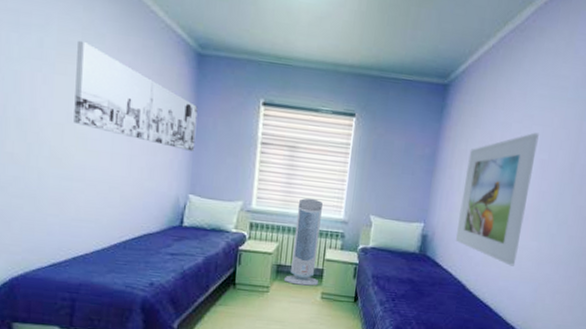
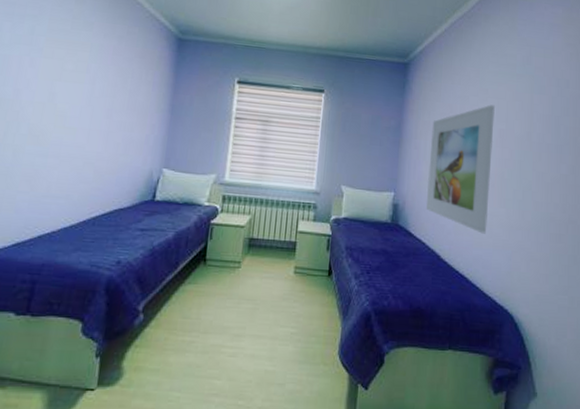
wall art: present [73,40,198,151] -> none [55,28,176,127]
air purifier: present [283,198,323,286] -> none [255,169,295,260]

